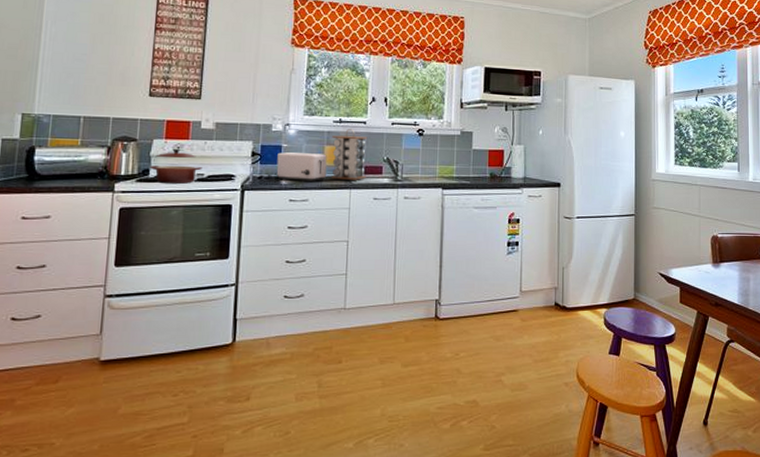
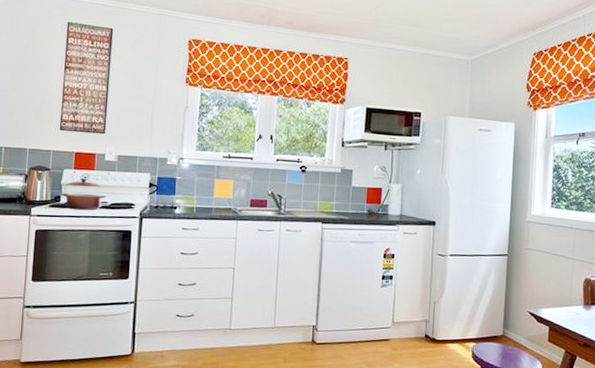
toaster: present [276,152,327,182] -> none [171,184,217,213]
spice rack: present [331,129,368,181] -> none [220,164,254,213]

